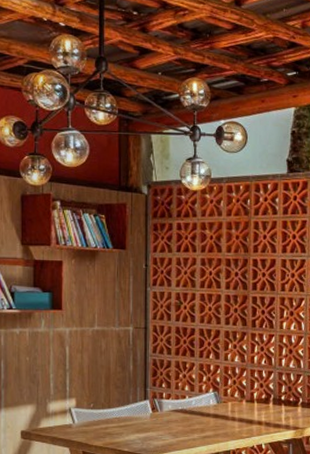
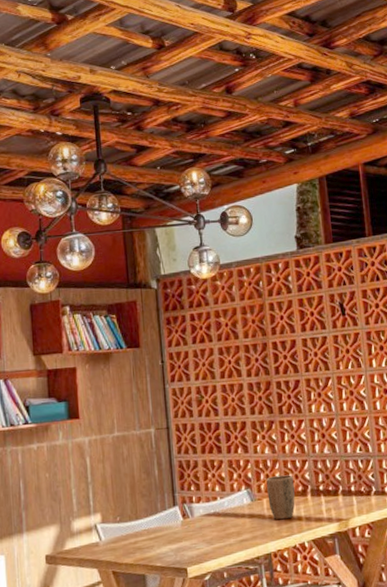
plant pot: none [233,383,259,422] -> present [266,474,295,520]

